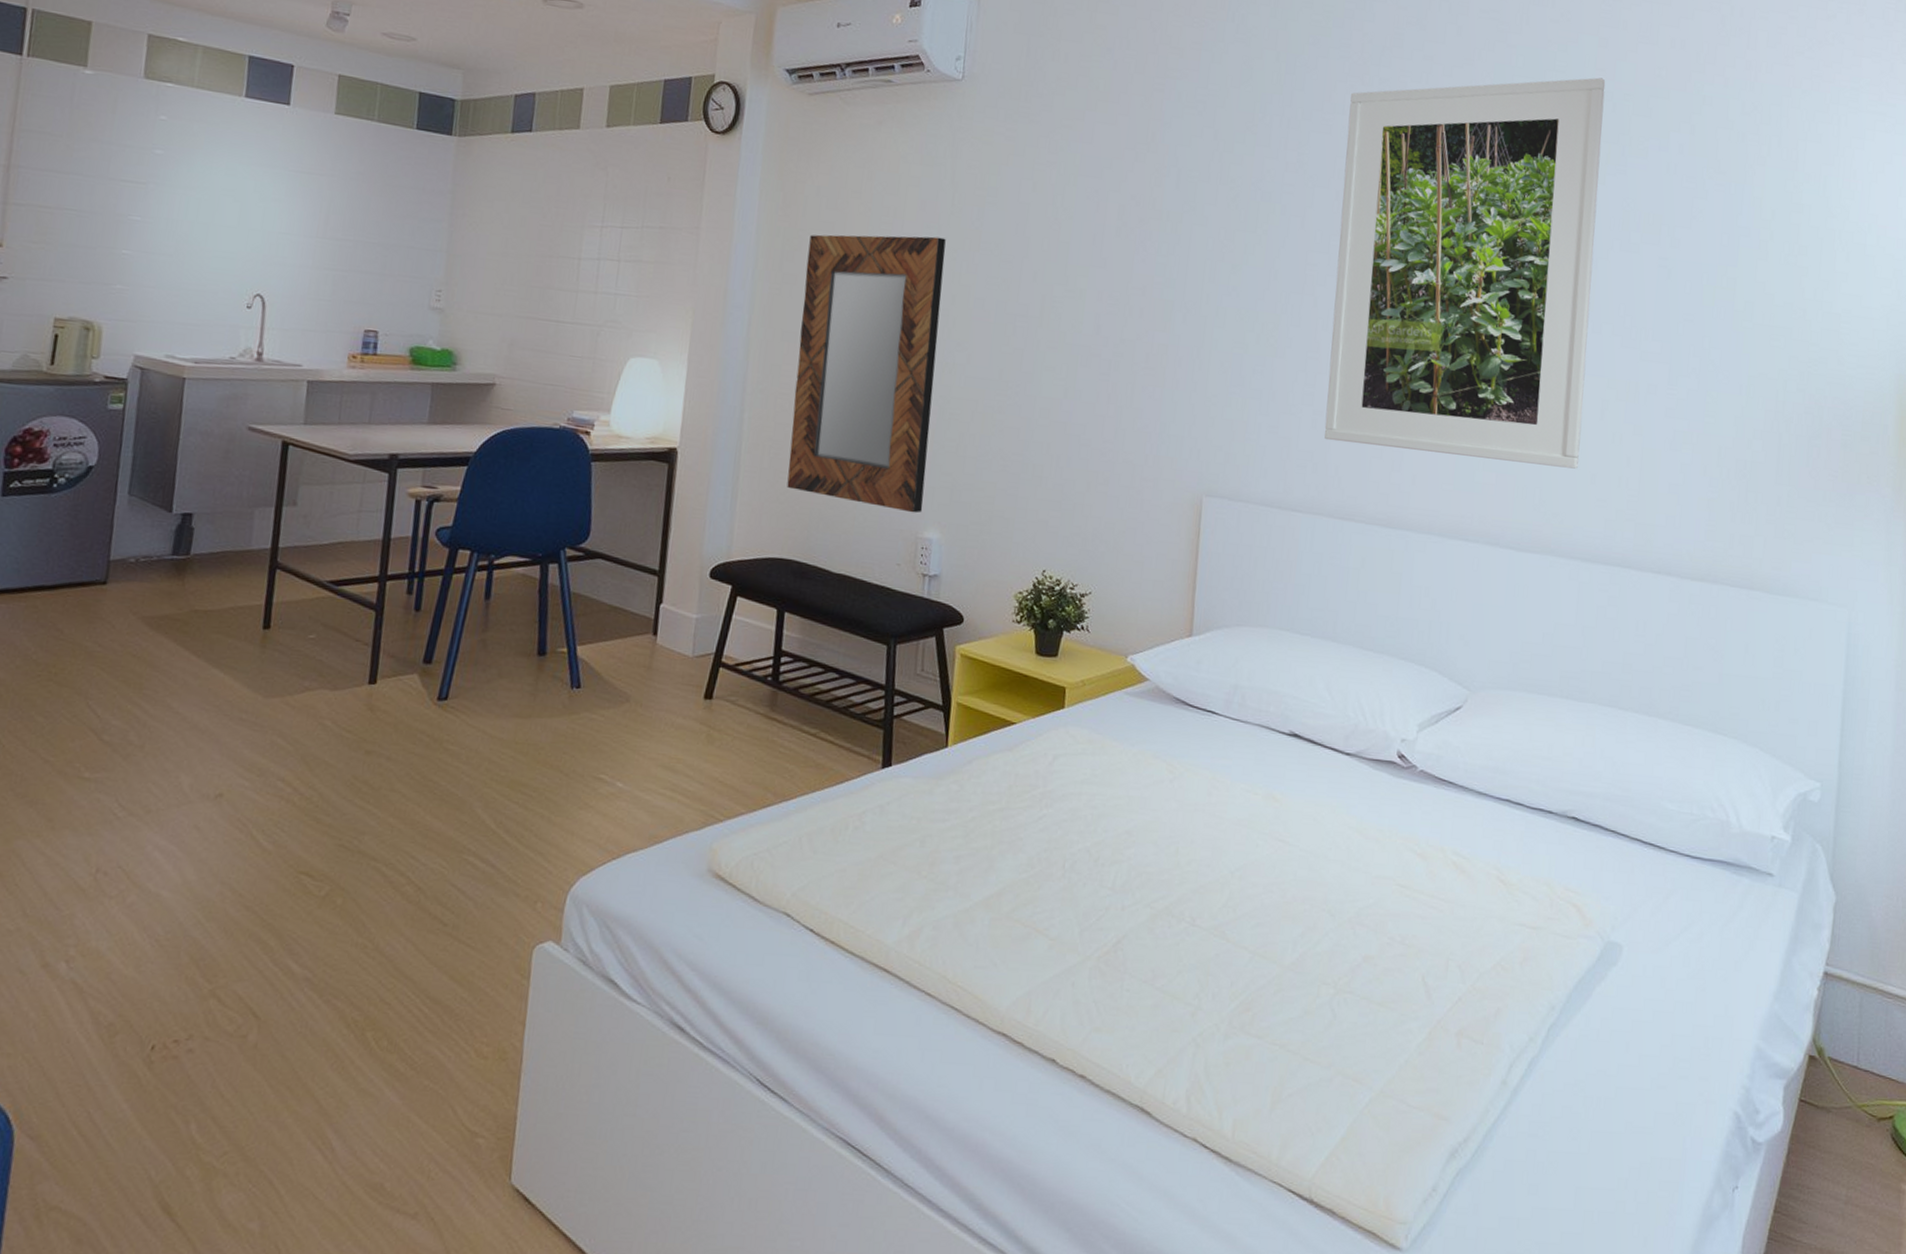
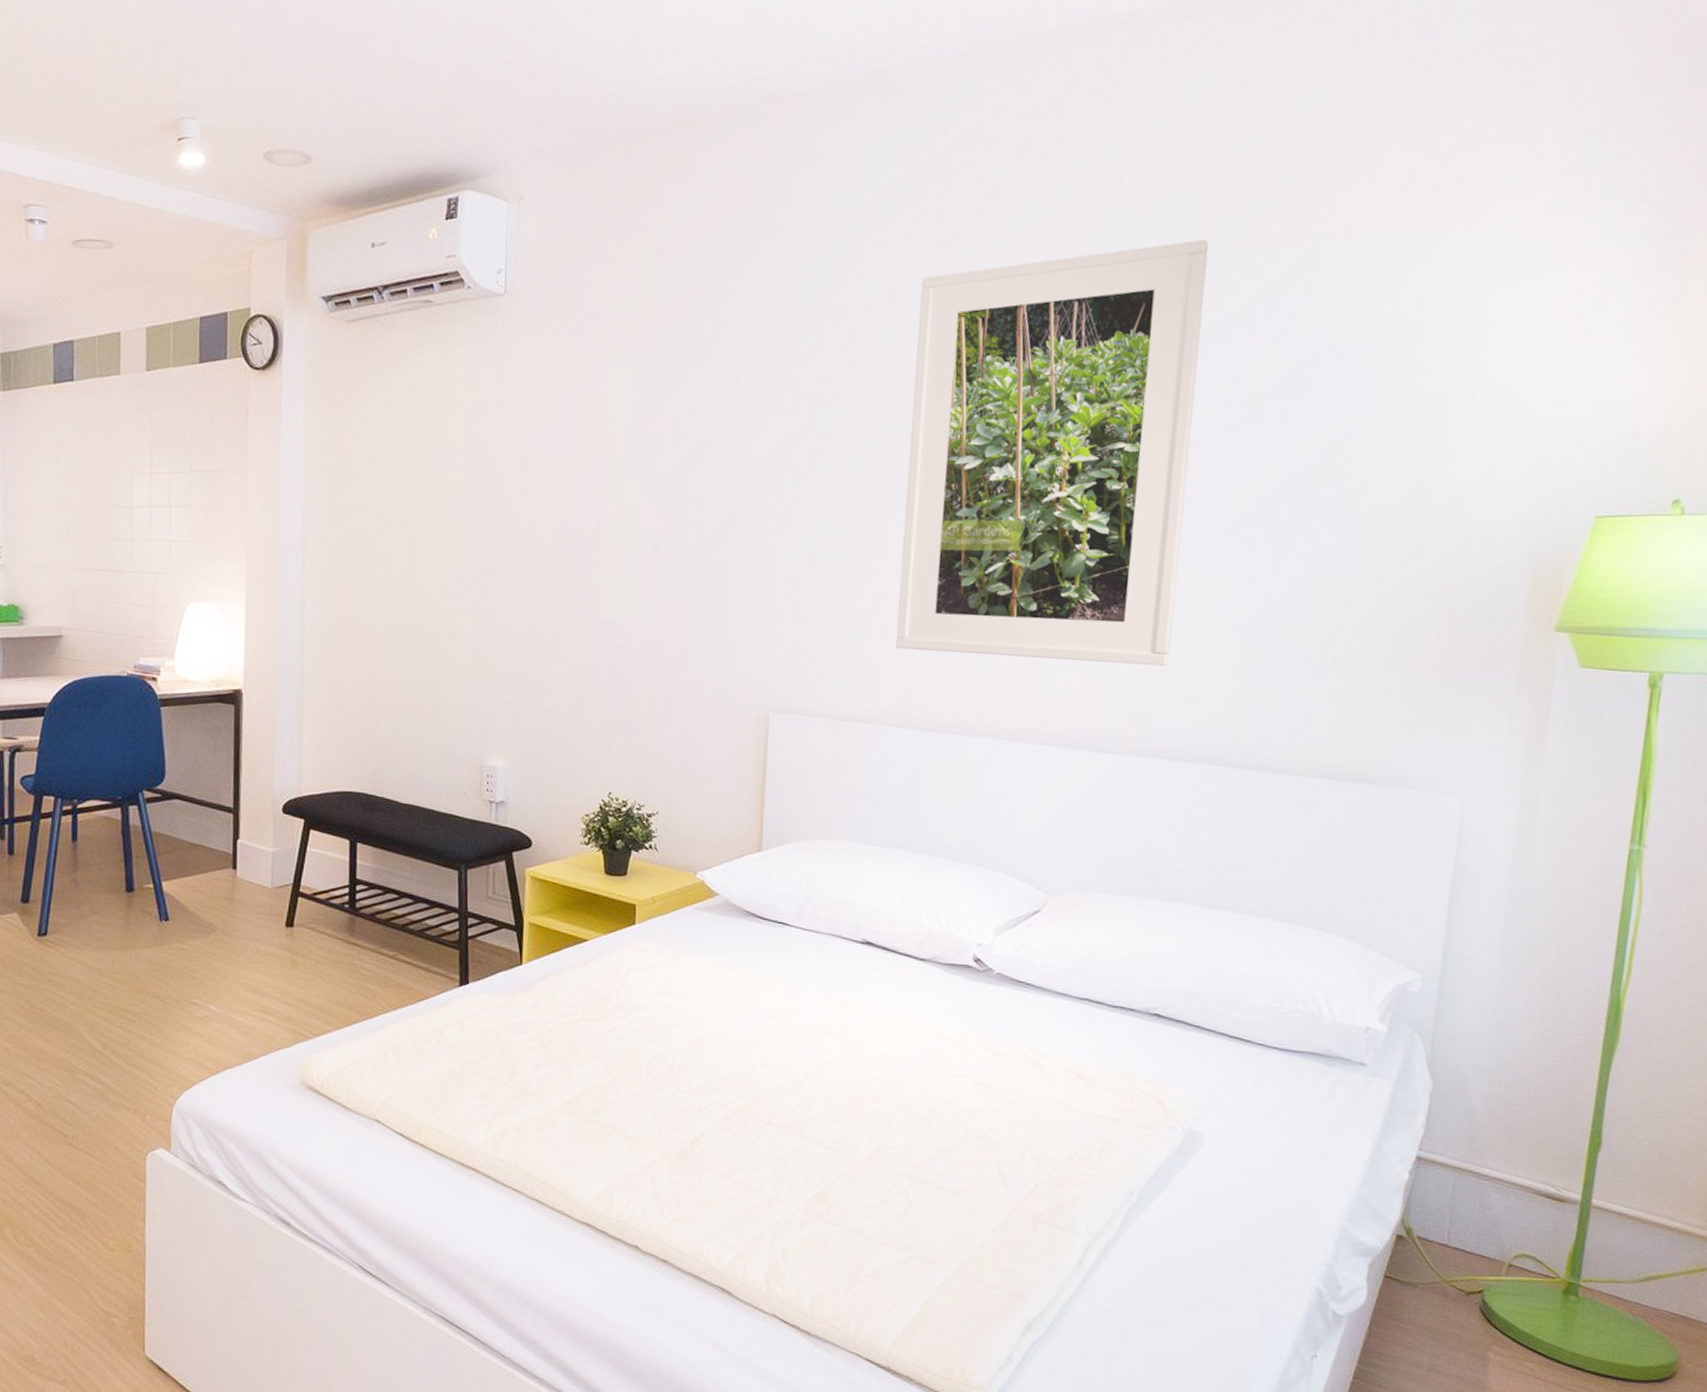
home mirror: present [787,234,946,513] -> none [351,462,496,742]

